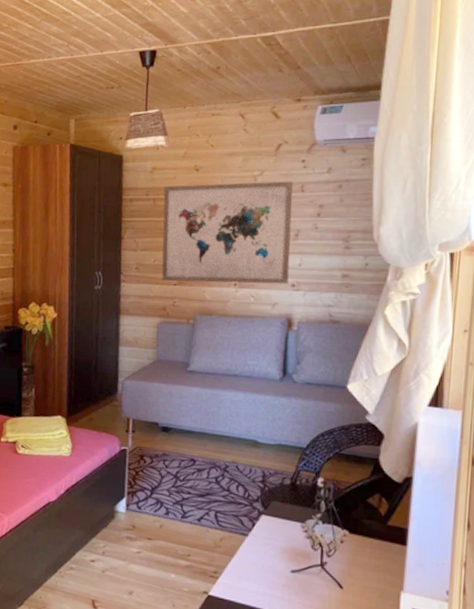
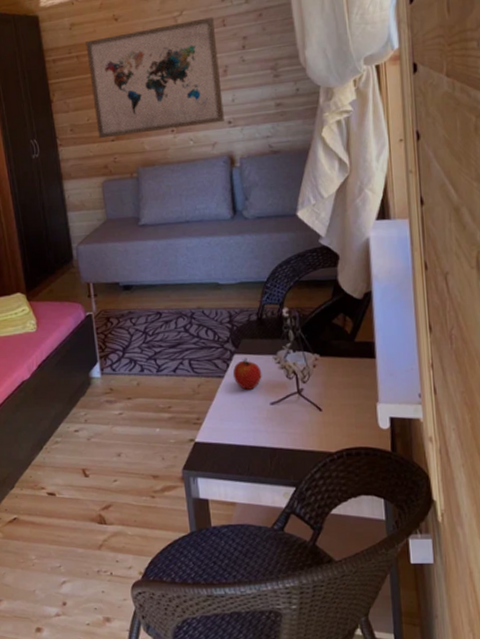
apple: none [257,520,287,554] -> present [232,357,262,390]

